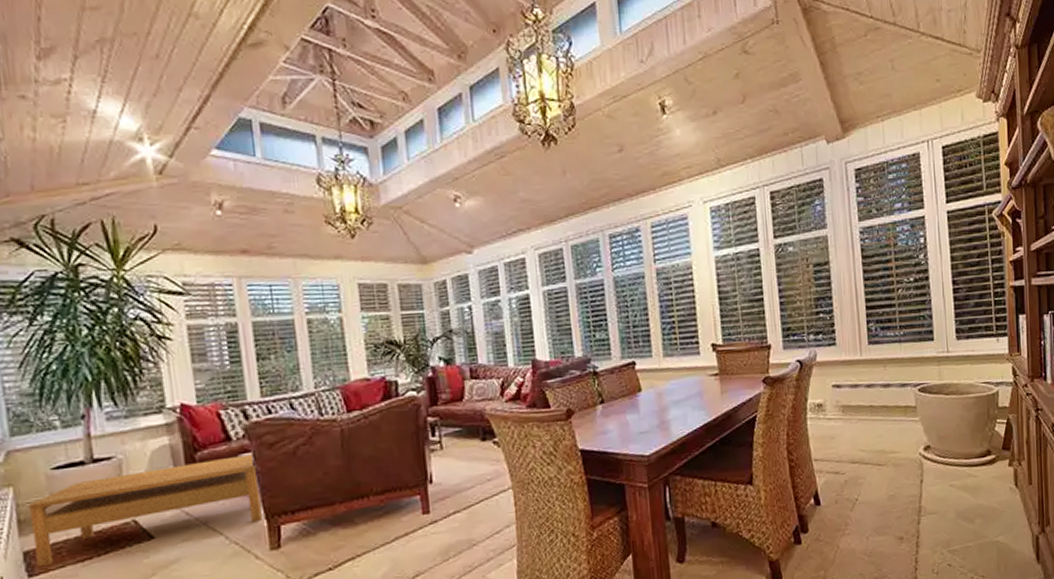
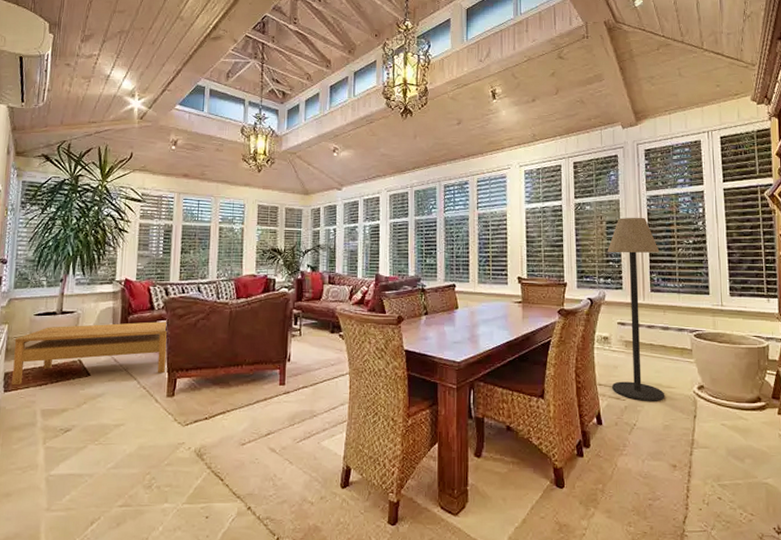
floor lamp: none [816,255,888,472] -> present [607,217,664,401]

